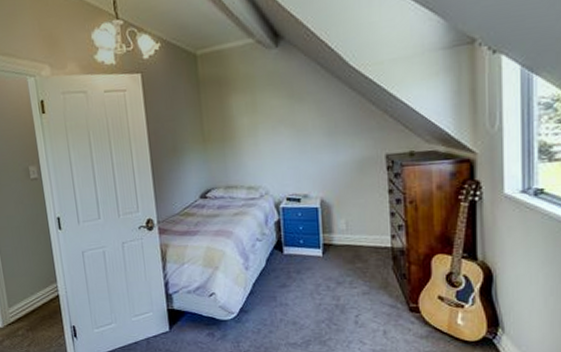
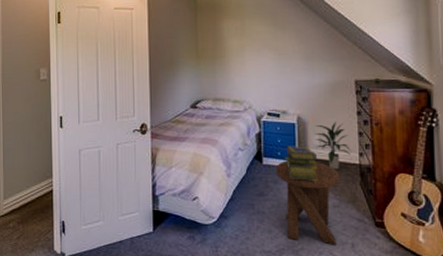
music stool: none [298,248,370,333] -> present [276,160,340,245]
stack of books: none [308,232,345,270] -> present [285,146,318,182]
indoor plant: none [340,202,382,254] -> present [314,121,351,169]

